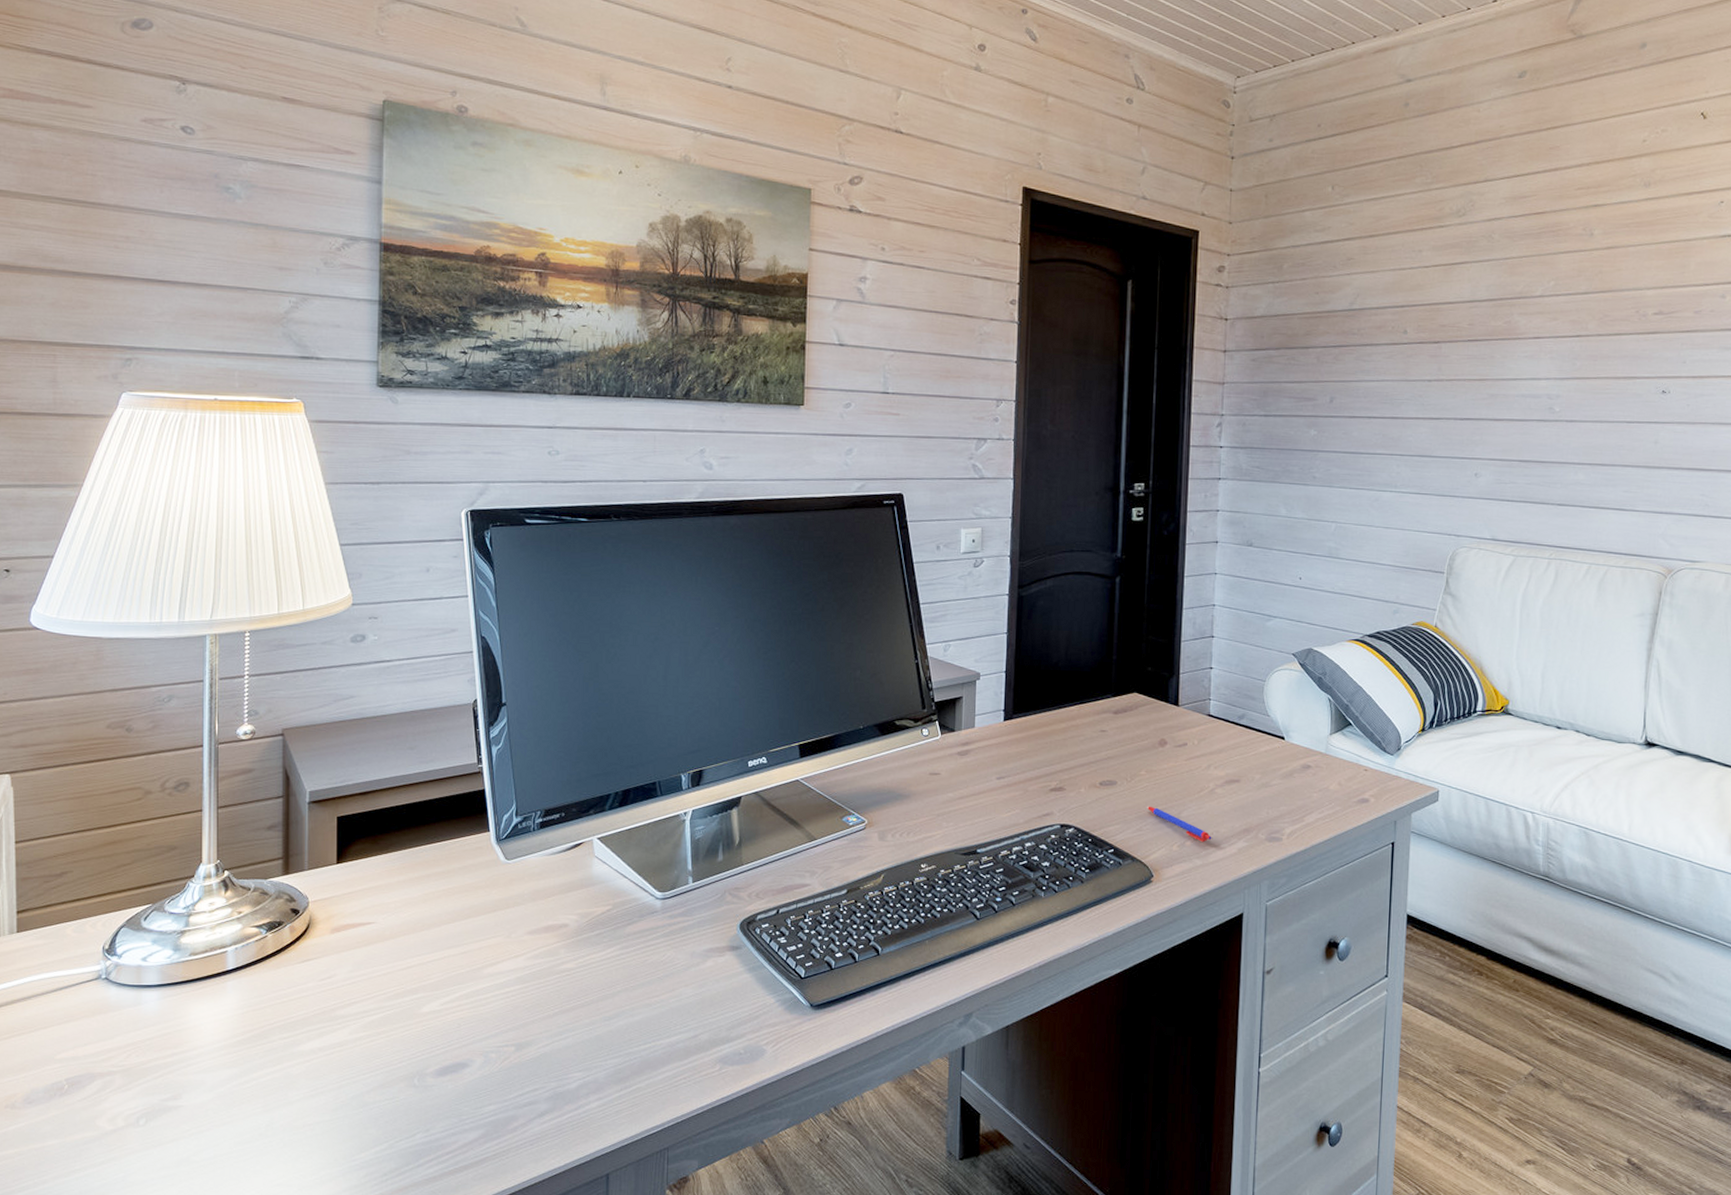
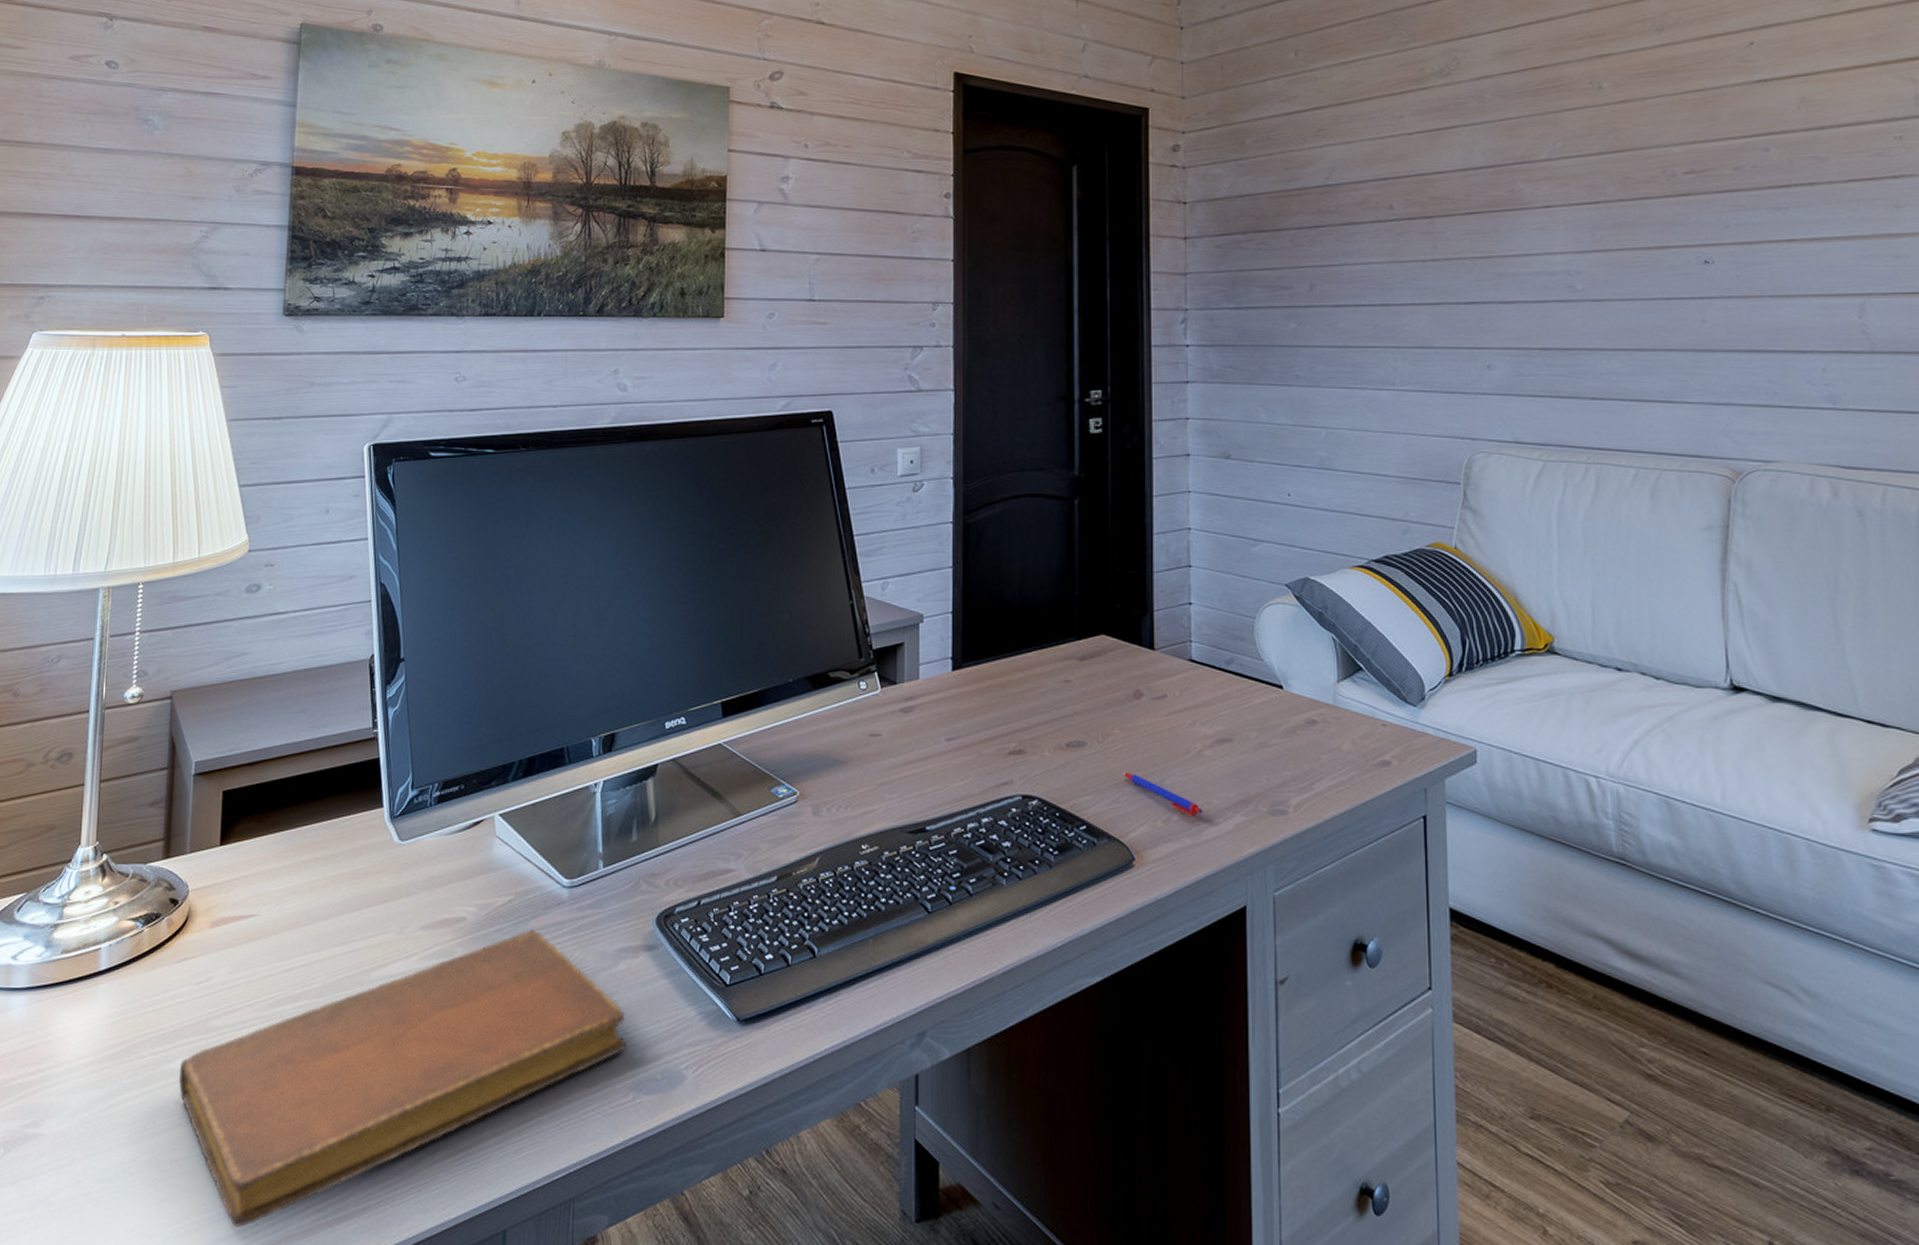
notebook: none [307,934,714,1177] -> present [178,929,626,1227]

